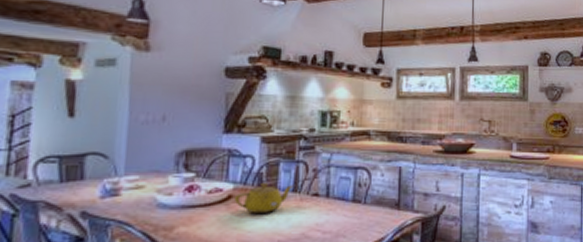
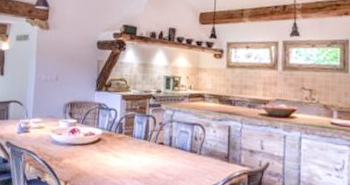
teapot: present [234,182,294,215] -> none [102,130,145,156]

